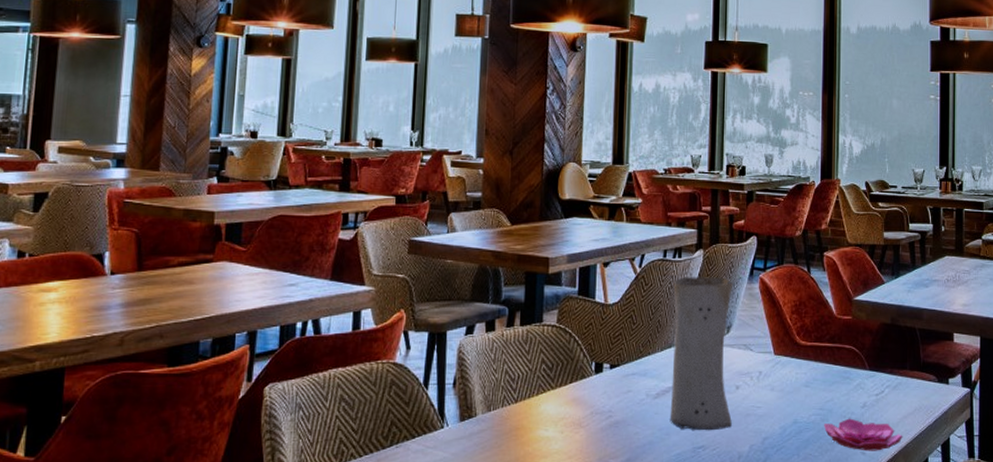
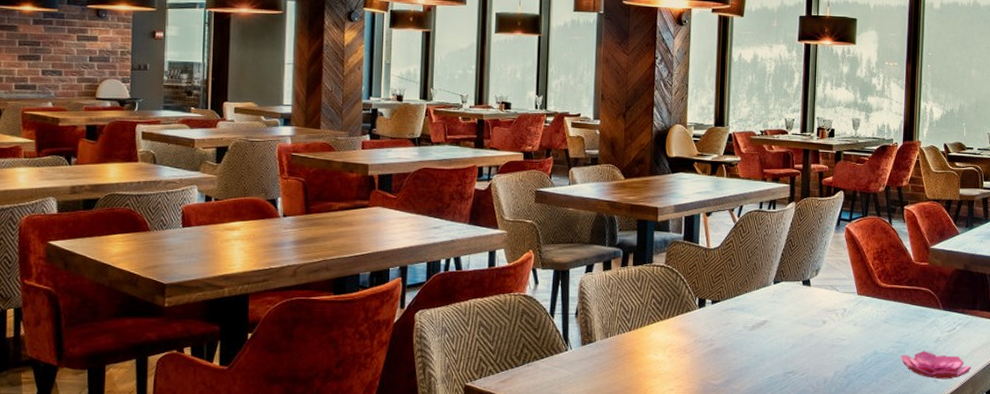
vase: present [669,277,734,431] -> none [764,226,822,359]

